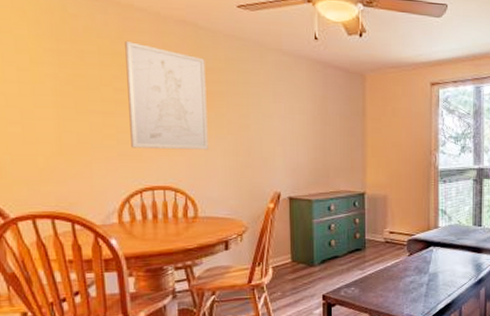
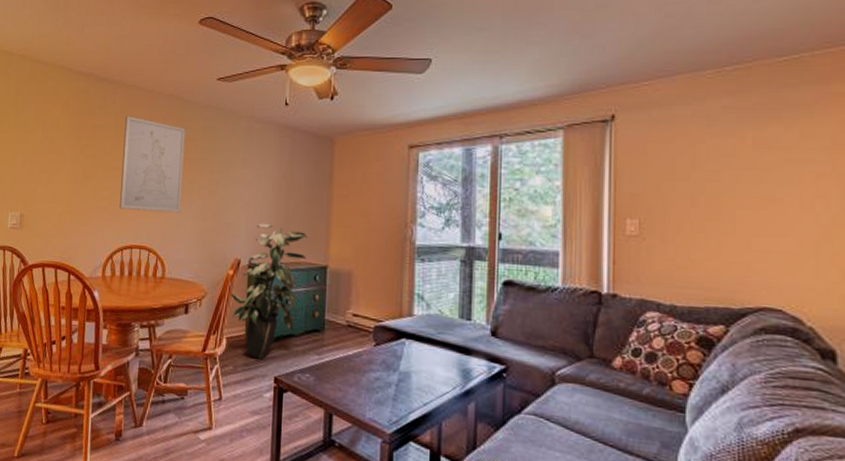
indoor plant: none [272,156,346,282] -> present [230,223,308,359]

